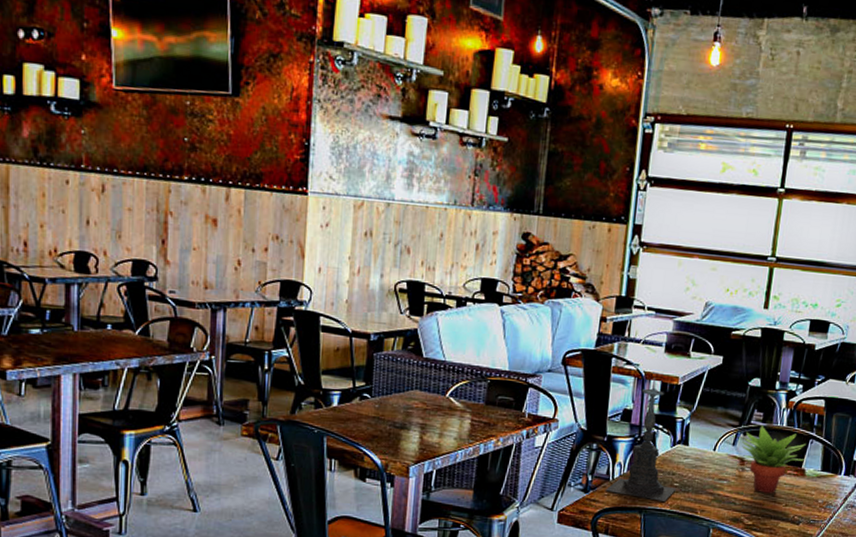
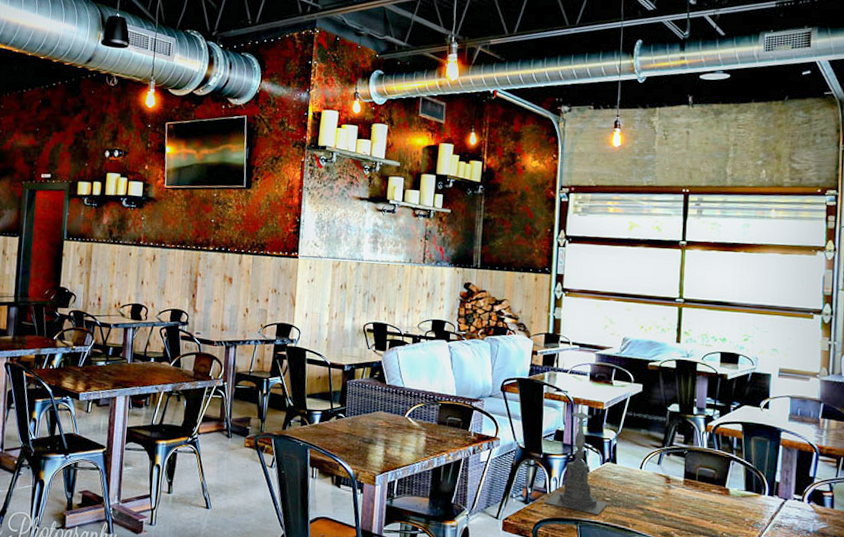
succulent plant: present [742,424,806,493] -> none [666,446,728,511]

